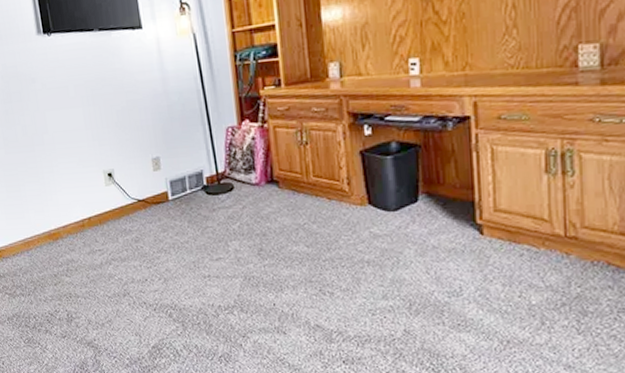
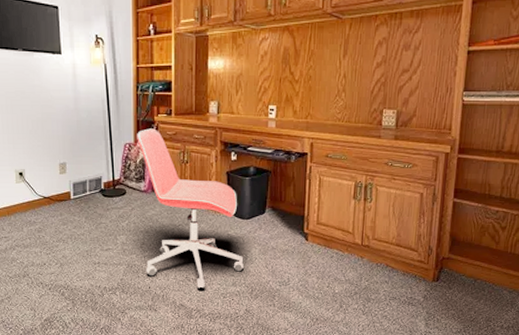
office chair: none [240,105,396,304] -> present [137,128,244,289]

